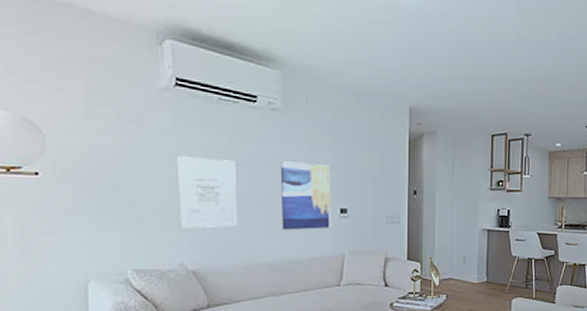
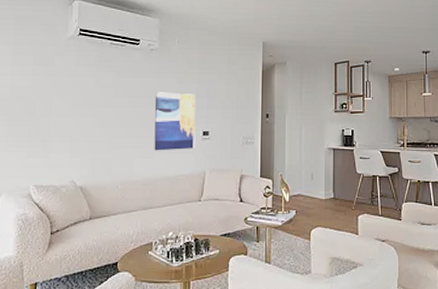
wall art: present [176,156,238,229] -> none [73,90,120,150]

